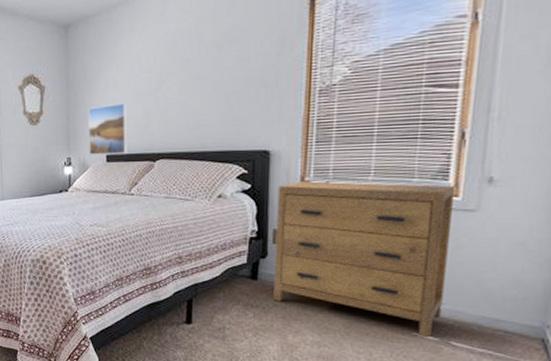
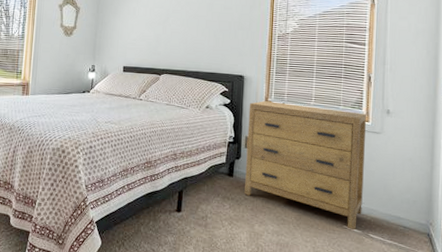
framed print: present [88,102,127,155] -> none [110,27,142,67]

